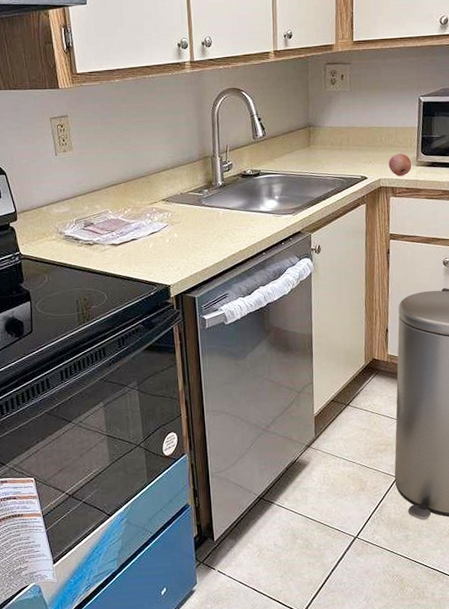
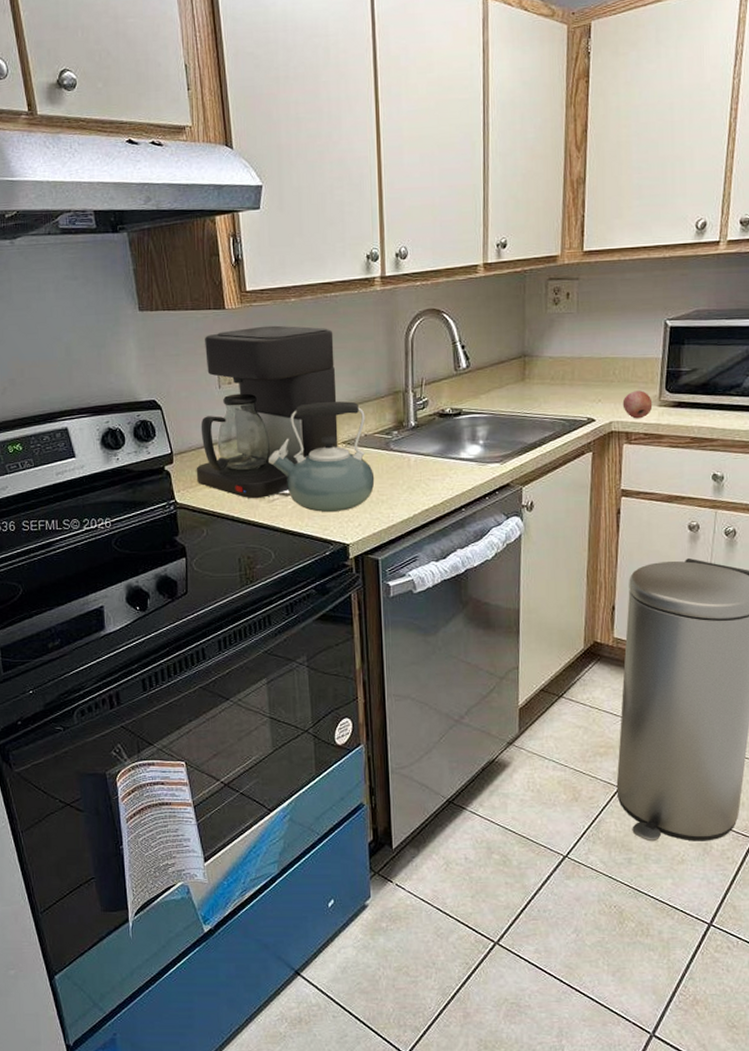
coffee maker: none [37,102,159,249] -> present [196,325,338,499]
kettle: none [99,165,190,259] -> present [267,401,375,512]

